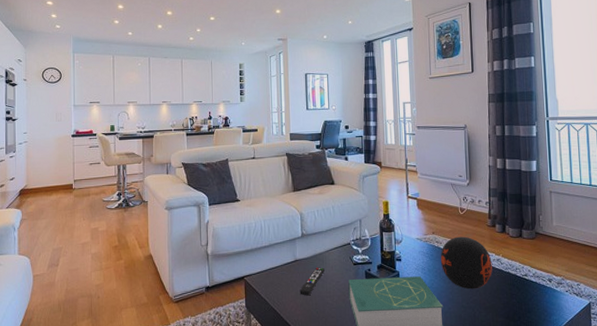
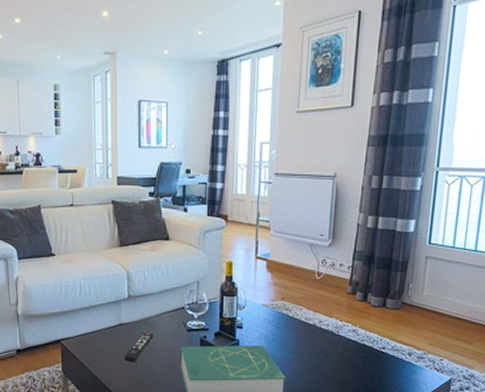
decorative ball: present [440,236,492,290] -> none [287,304,347,361]

